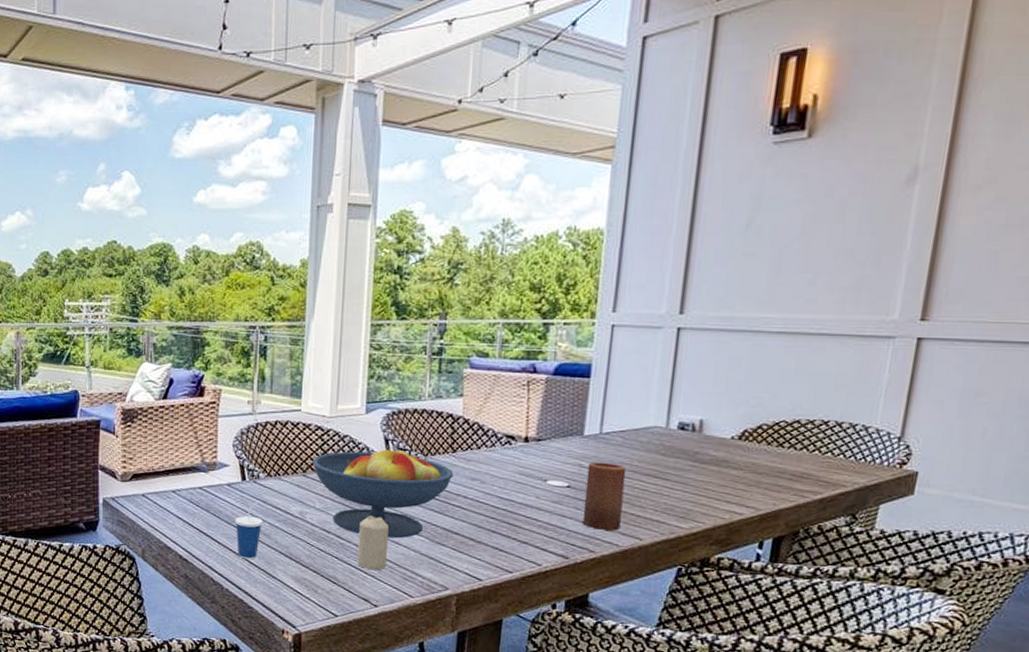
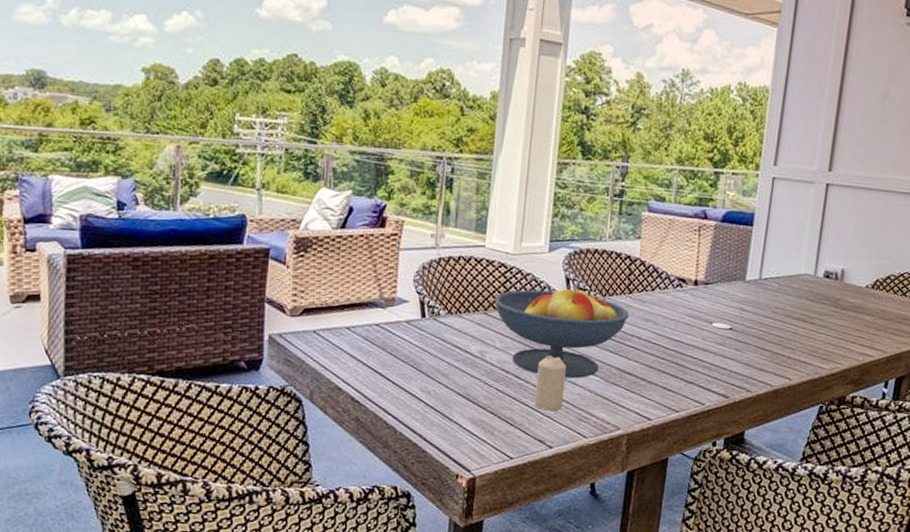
cup: present [235,501,263,560] -> none [412,340,441,401]
candle: present [582,461,627,531] -> none [741,305,781,371]

